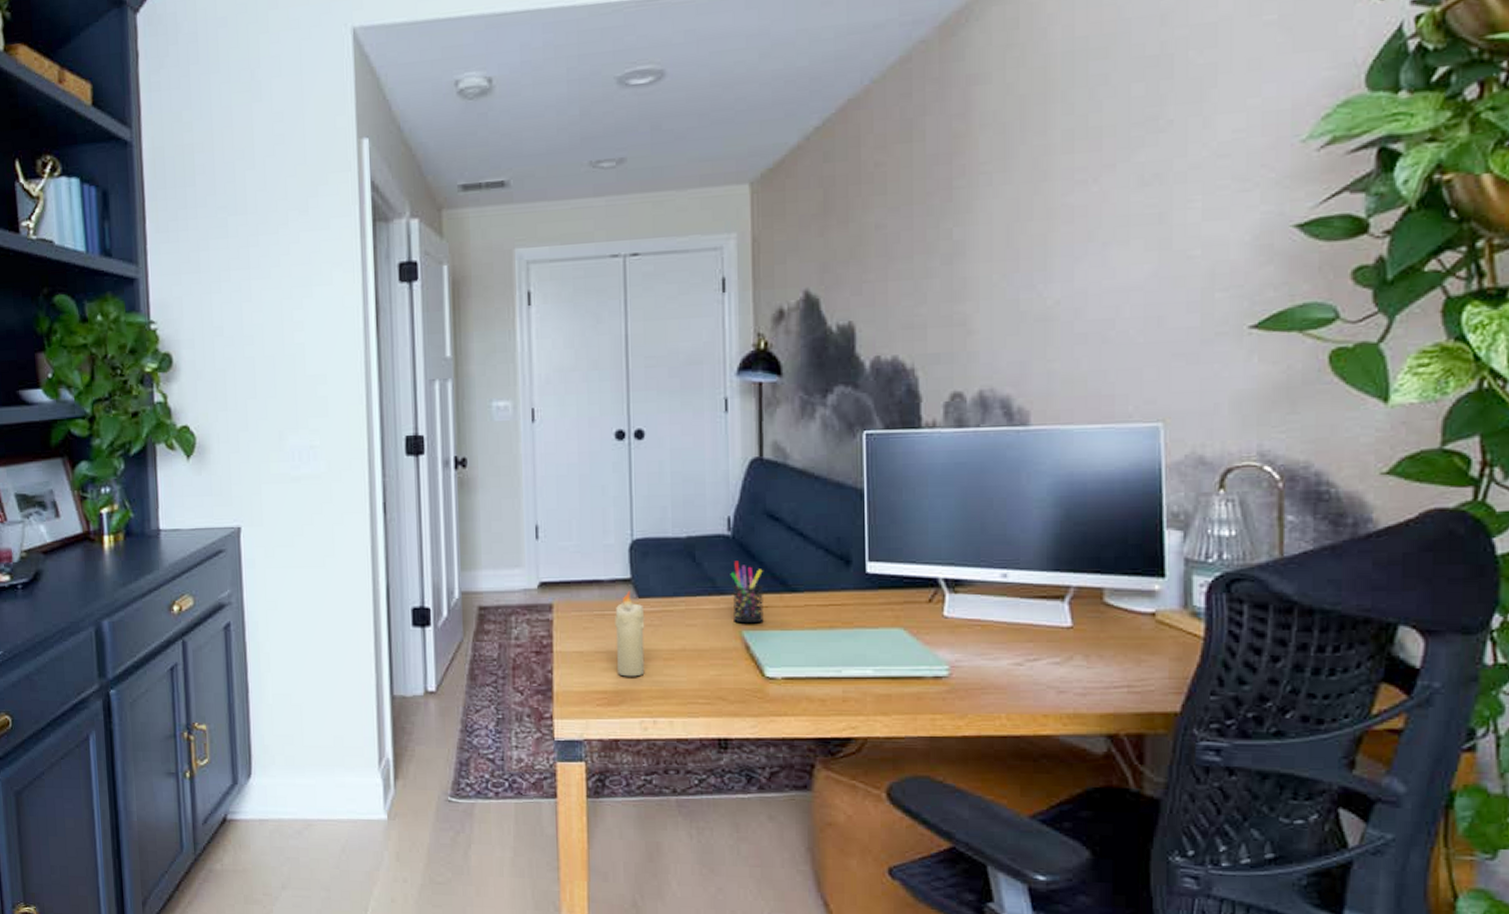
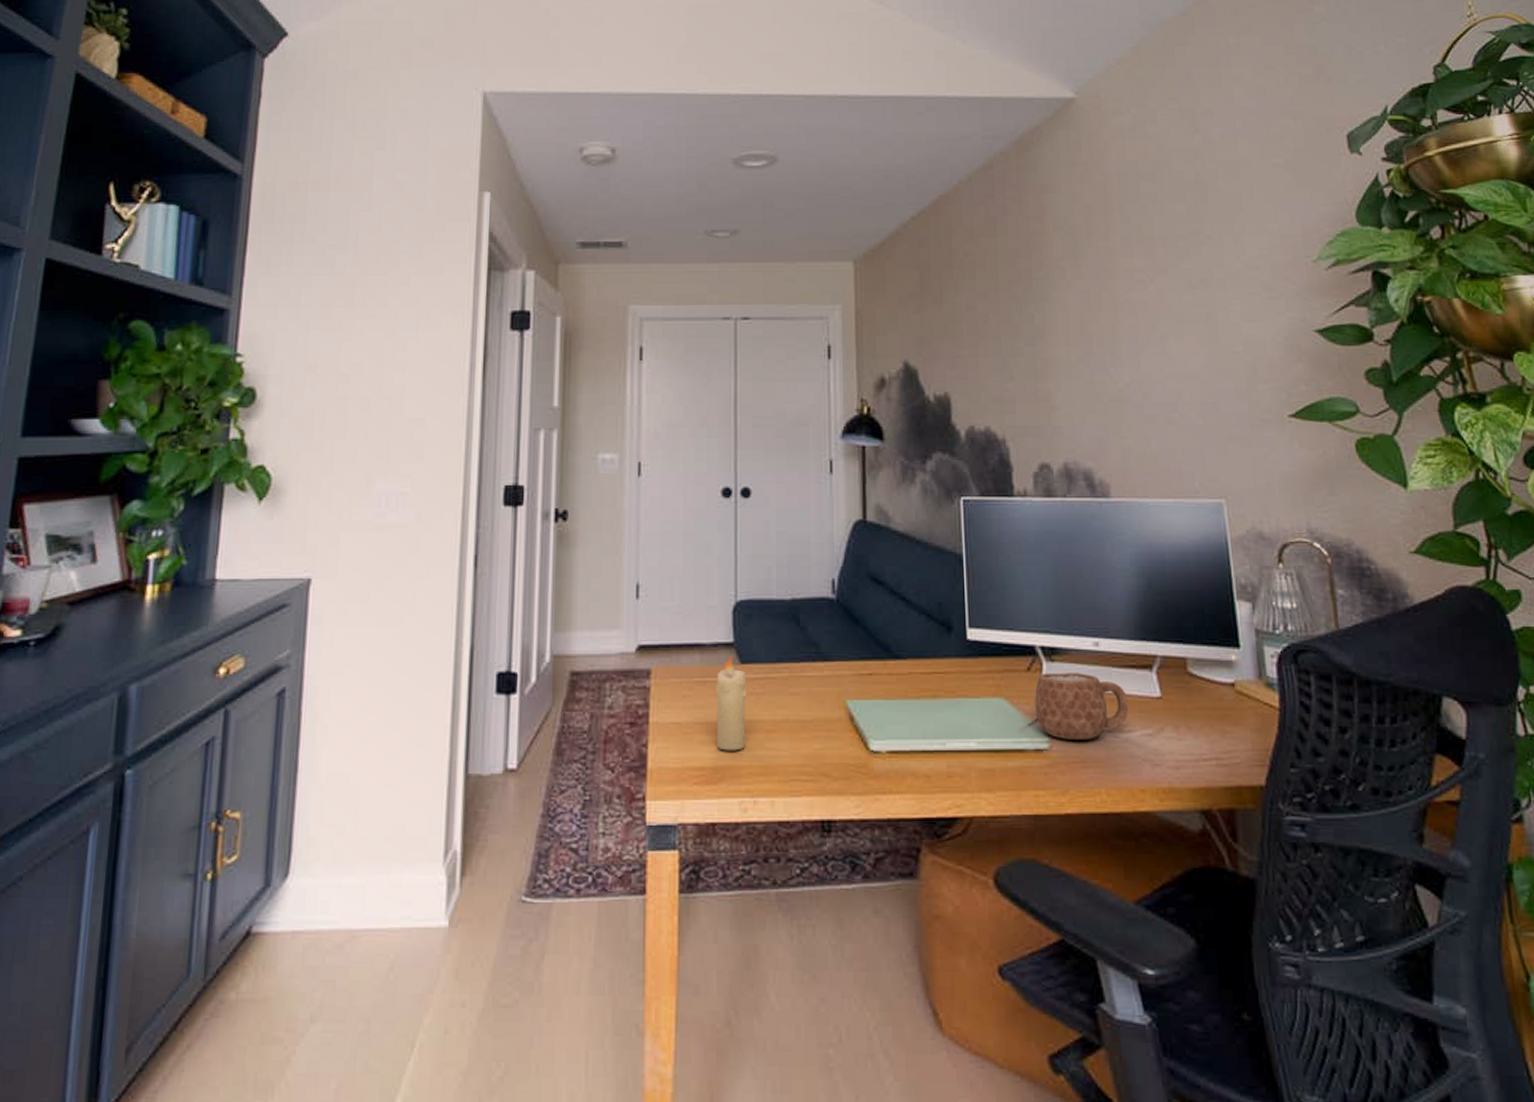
pen holder: present [730,560,764,624] -> none [834,625,868,692]
mug: none [935,604,1036,668] -> present [1034,673,1129,740]

